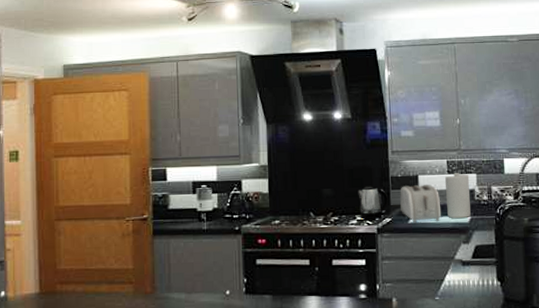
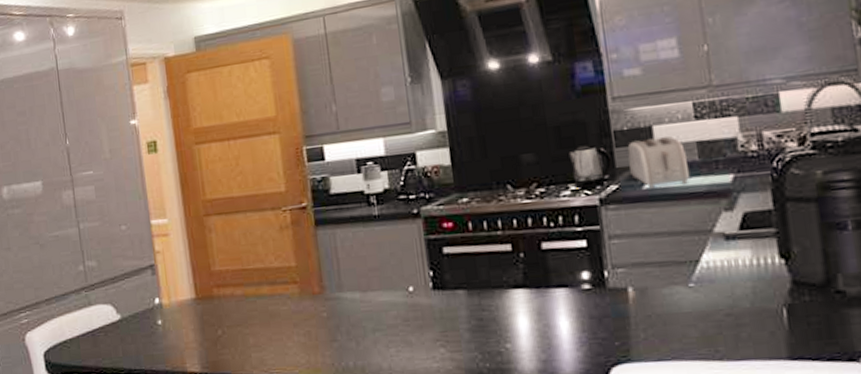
paper towel holder: present [444,173,471,219] -> none [691,117,734,180]

